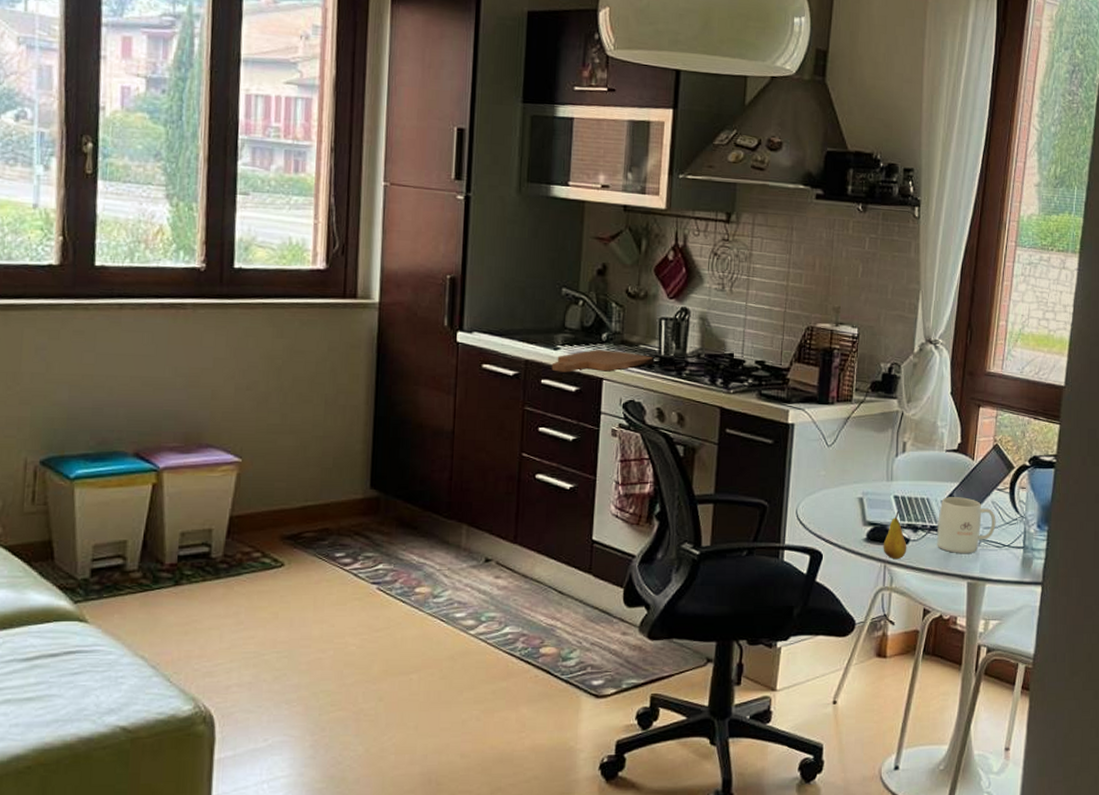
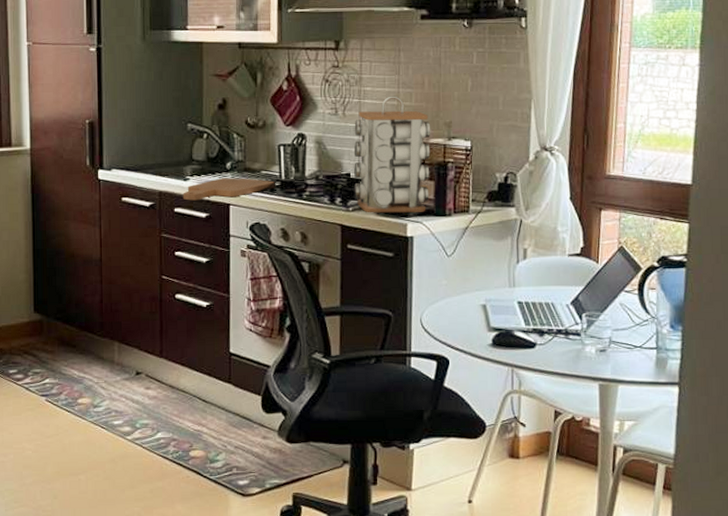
spice rack: none [735,275,819,400] -> present [353,96,431,214]
fruit: present [883,511,907,560] -> none [509,317,534,364]
mug: present [937,497,996,553] -> none [564,300,626,356]

